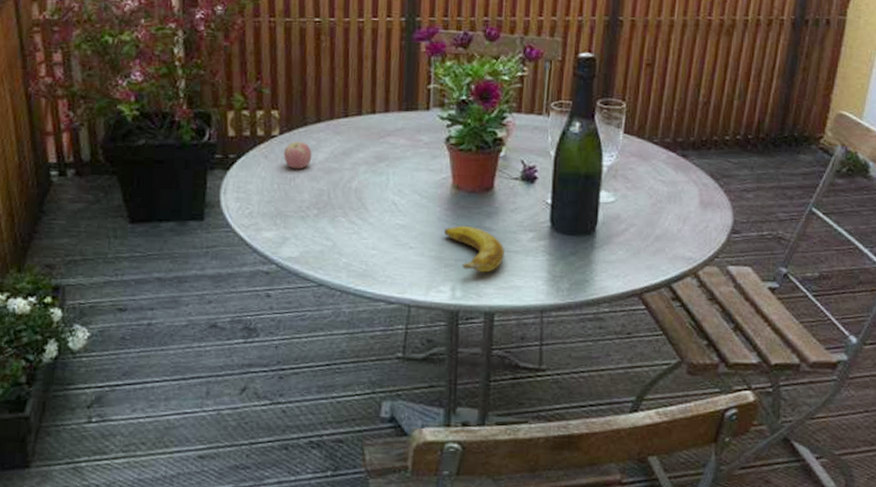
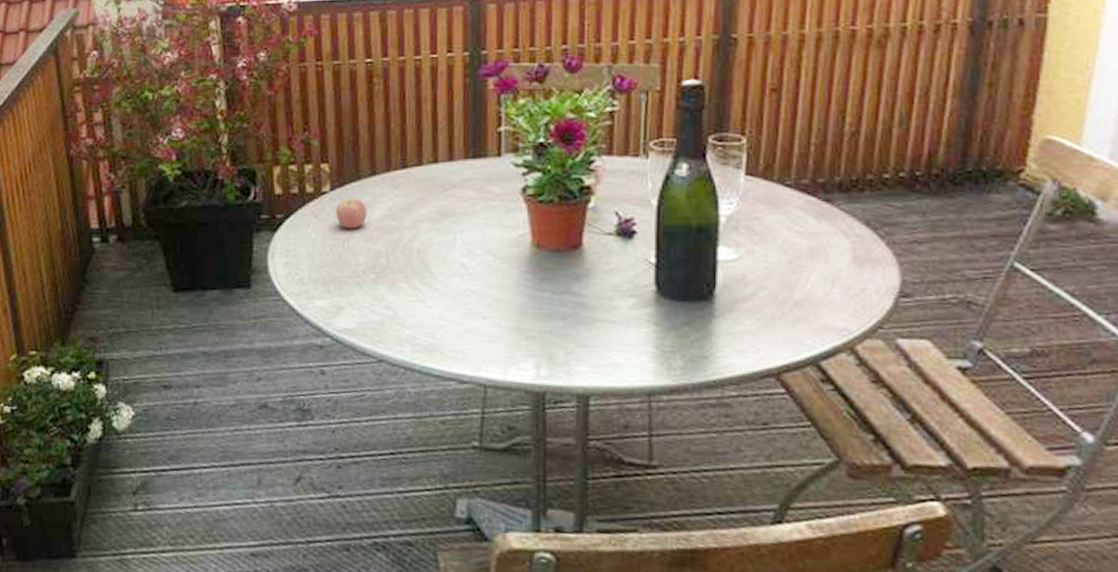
banana: present [443,225,504,273] -> none [523,290,599,348]

